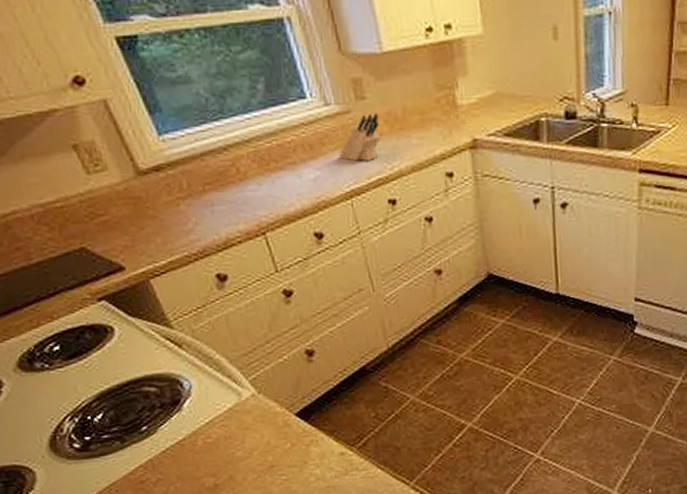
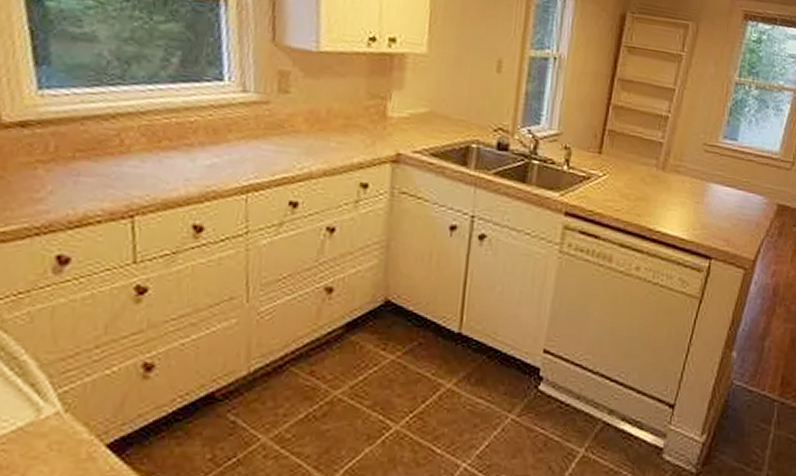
knife block: present [338,113,381,161] -> none [244,108,300,157]

